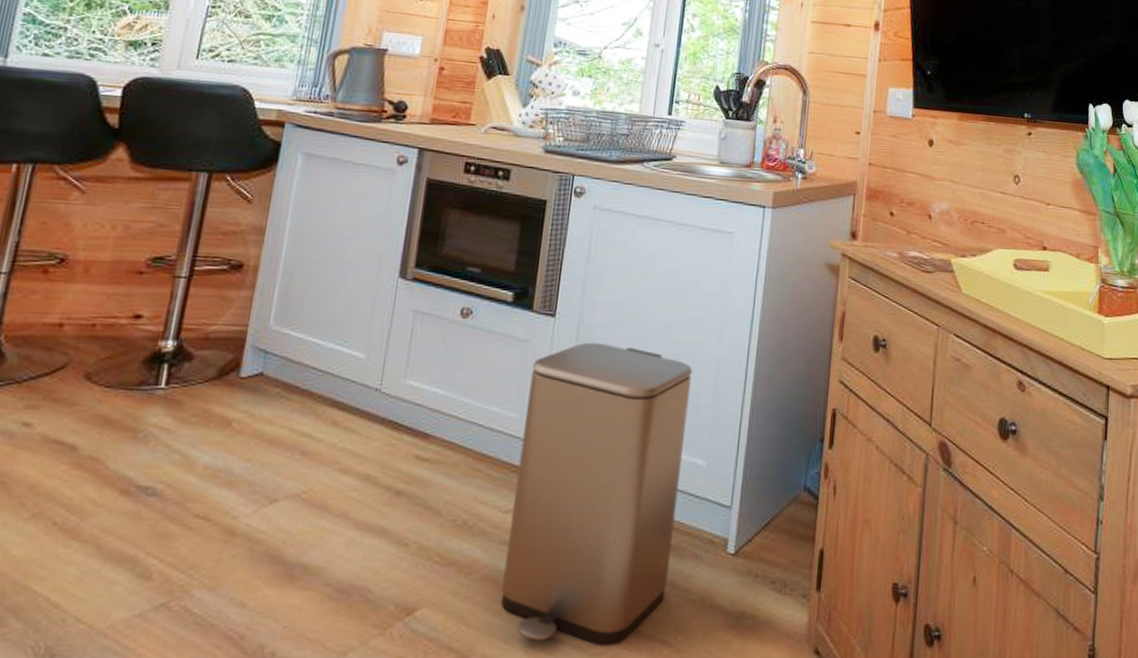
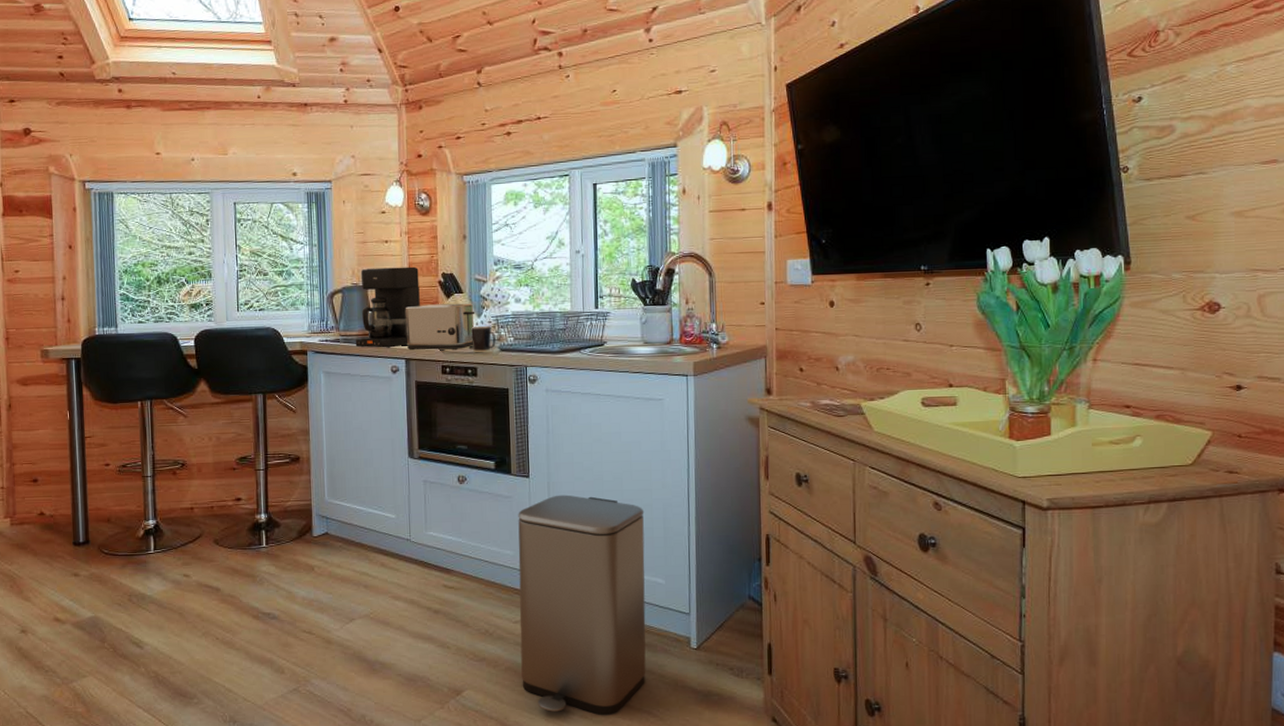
coffee maker: none [354,28,457,133] -> present [355,266,420,348]
toaster: none [423,81,521,145] -> present [405,303,475,351]
mug: none [509,118,541,153] -> present [470,326,496,353]

